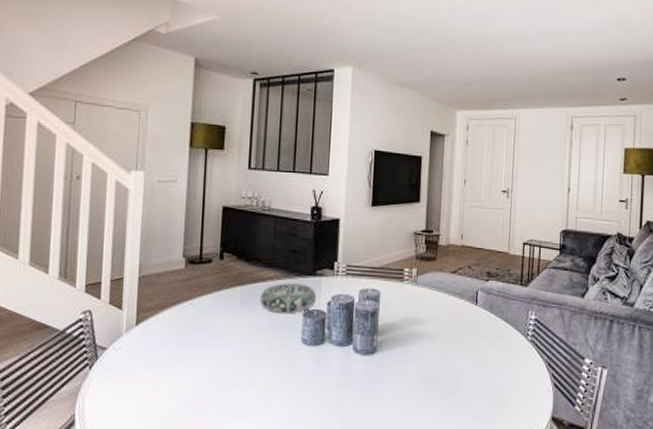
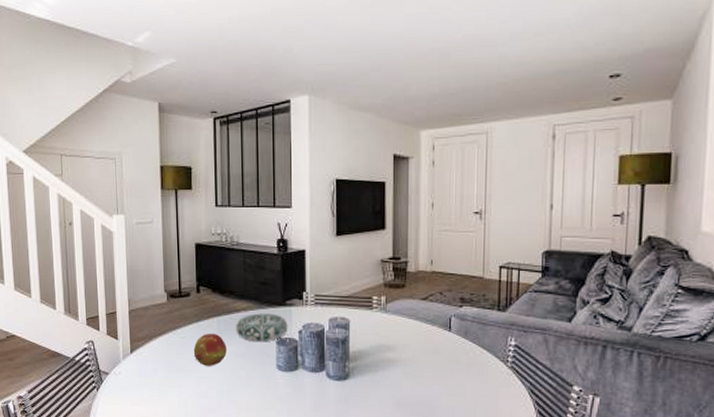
fruit: none [210,303,248,340] -> present [193,333,227,366]

